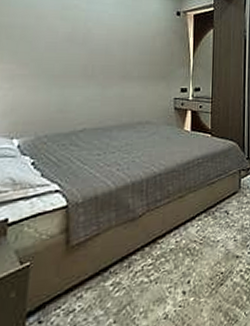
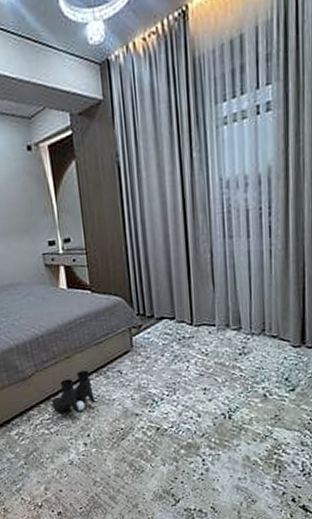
boots: none [158,210,201,257] -> present [52,370,96,413]

